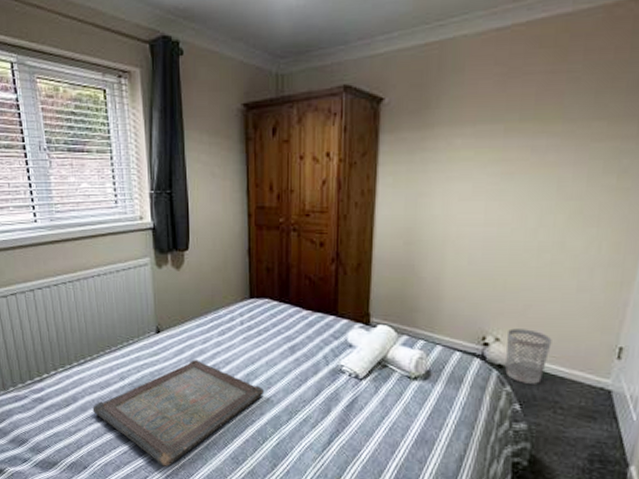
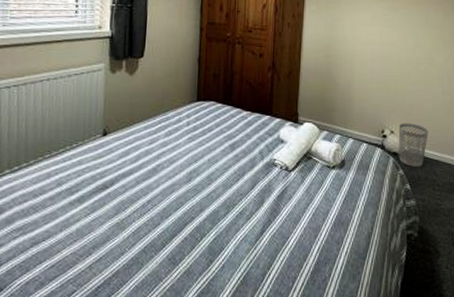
serving tray: present [92,359,263,467] -> none [20,161,204,277]

